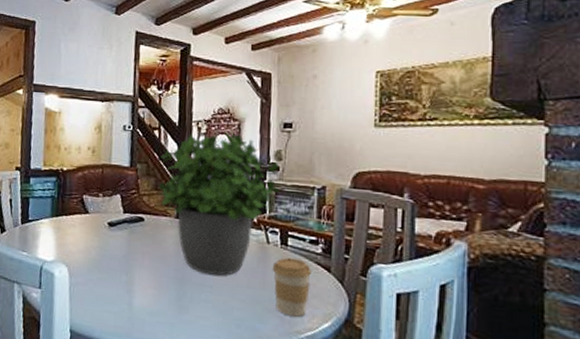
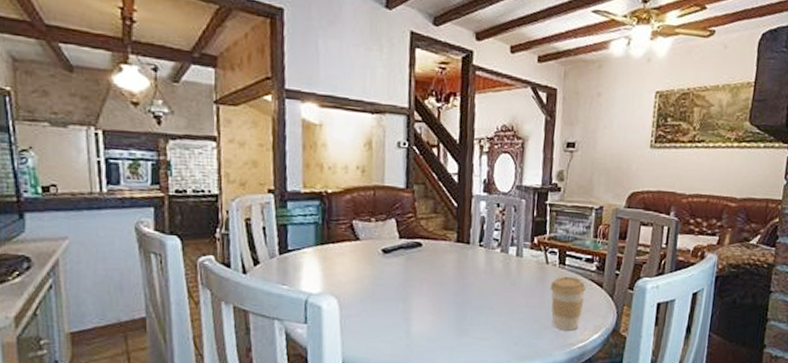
potted plant: present [158,130,280,276] -> none [437,148,560,298]

